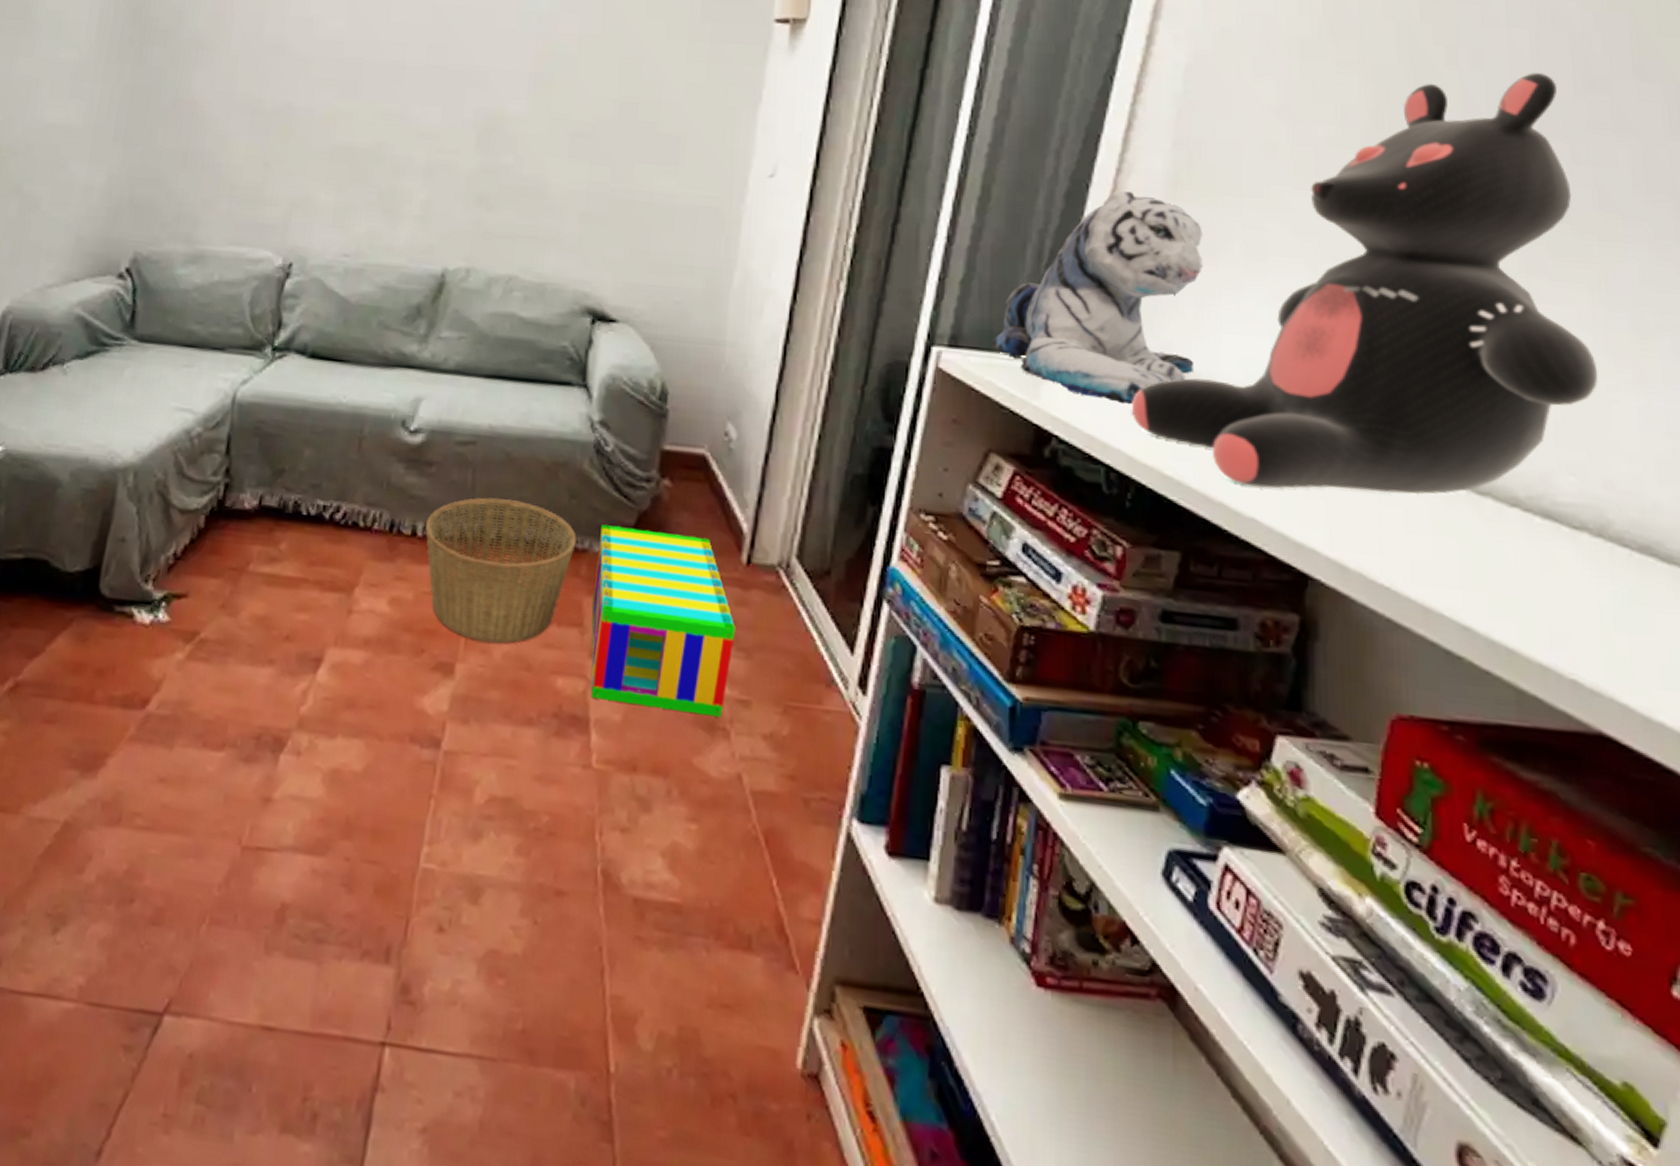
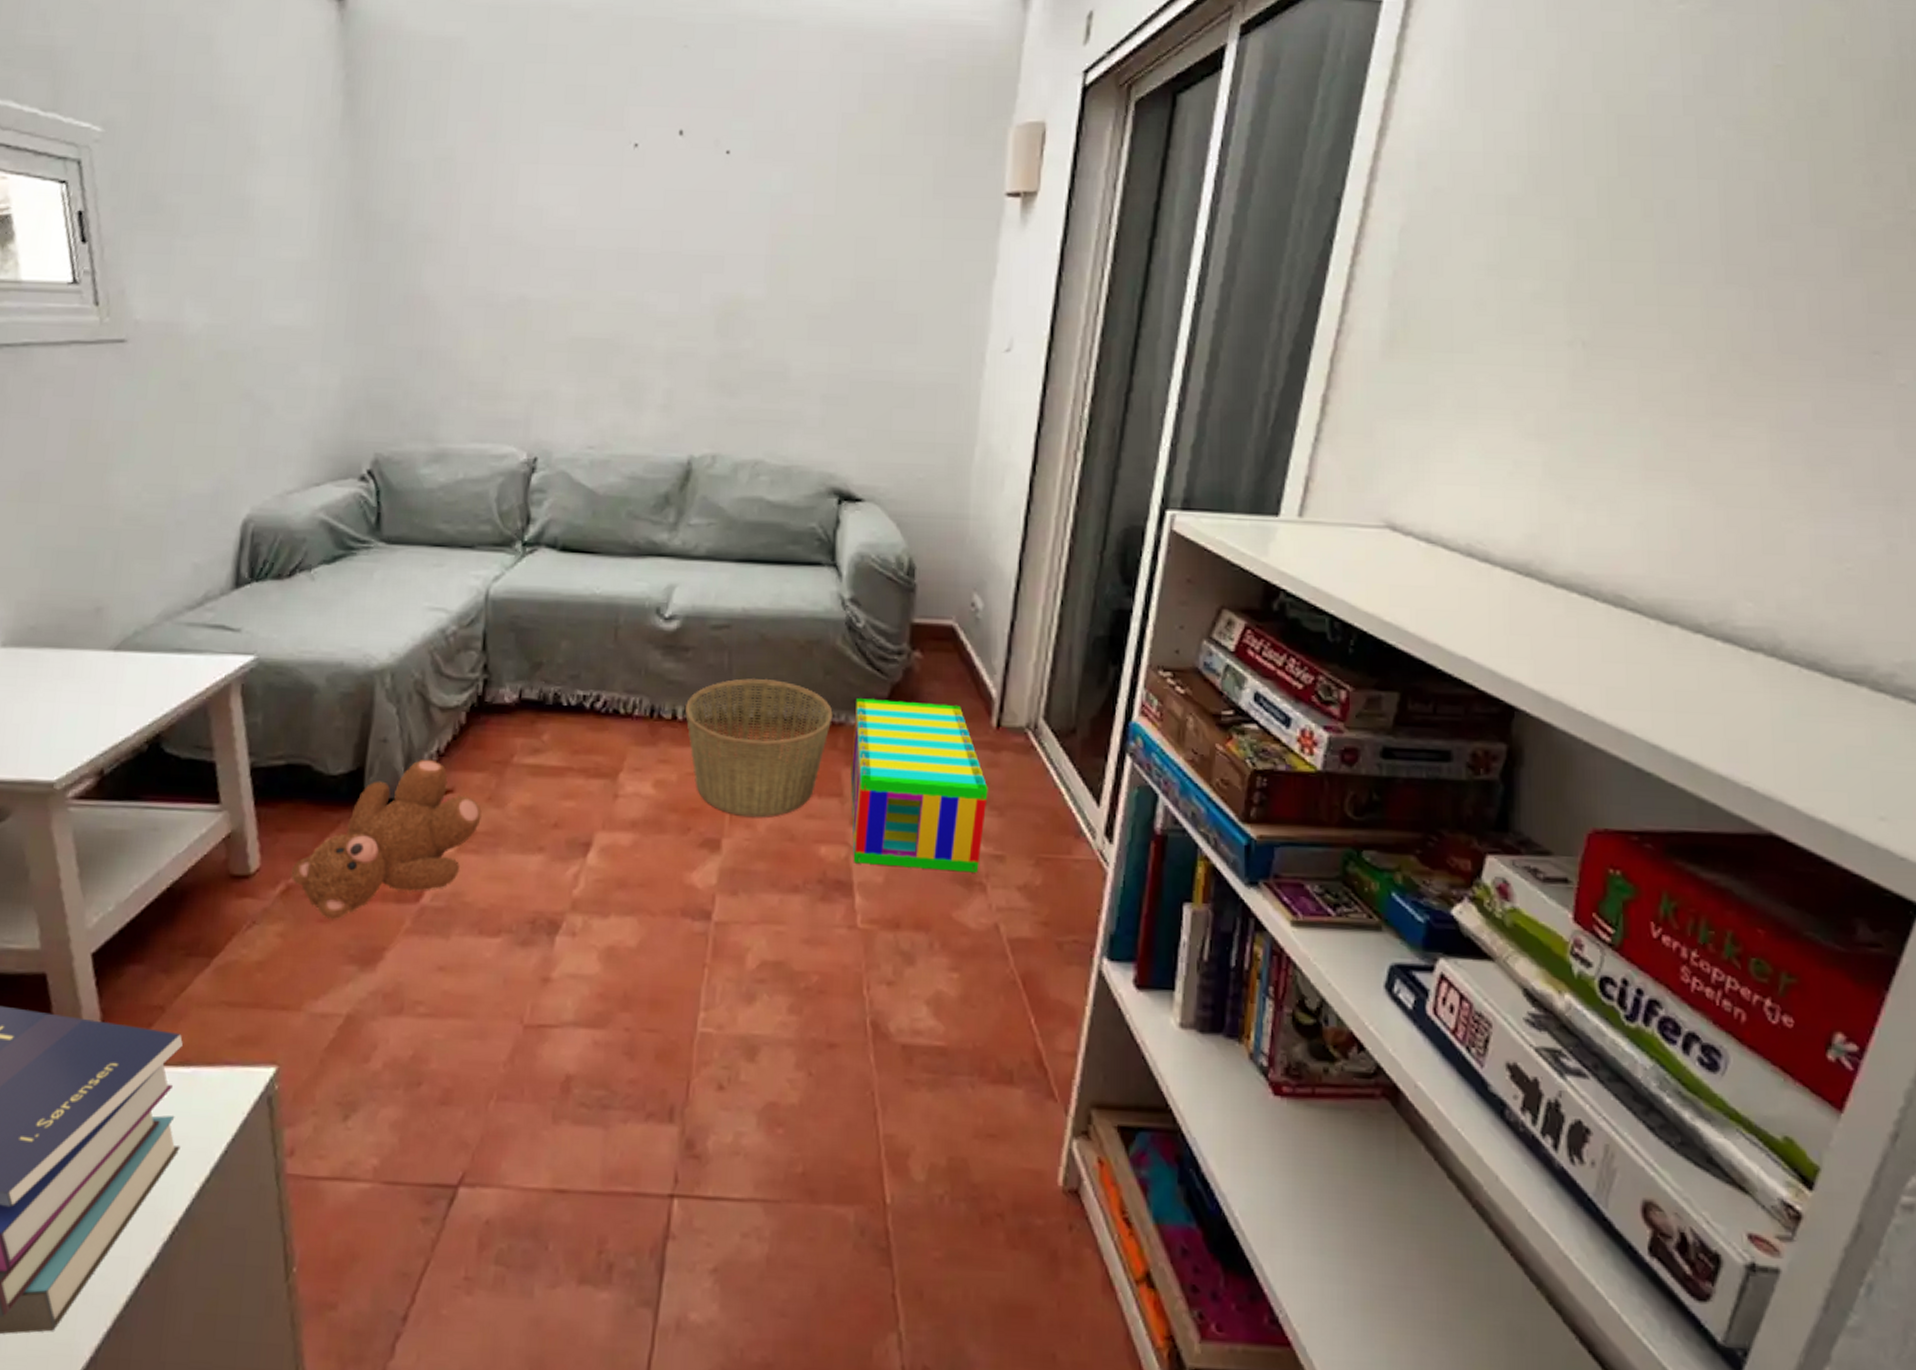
teddy bear: none [20,561,214,722] -> present [291,758,482,920]
plush toy: present [990,191,1203,405] -> none [1220,352,1418,557]
stuffed animal: present [1131,73,1598,495] -> none [1352,222,1775,628]

